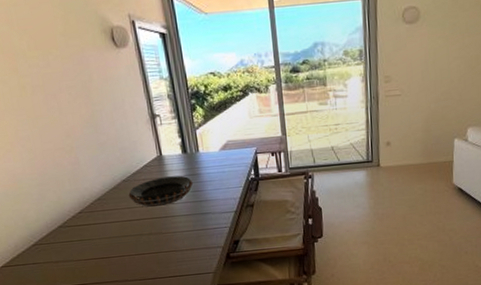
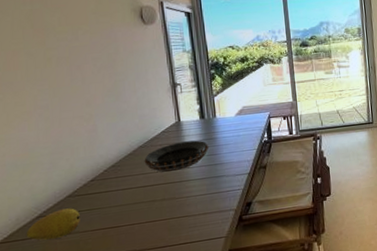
fruit: none [25,238,73,266] -> present [26,208,80,240]

